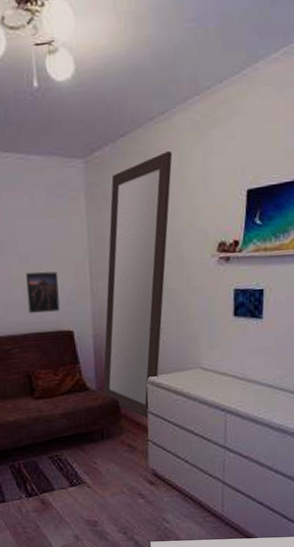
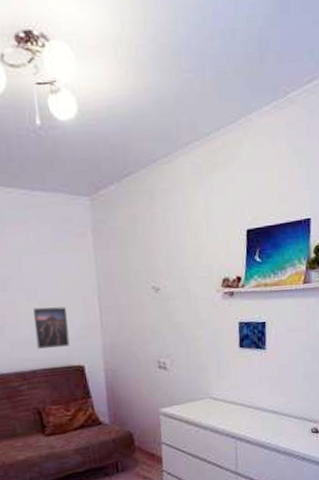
home mirror: present [102,151,173,420] -> none [116,192,176,451]

